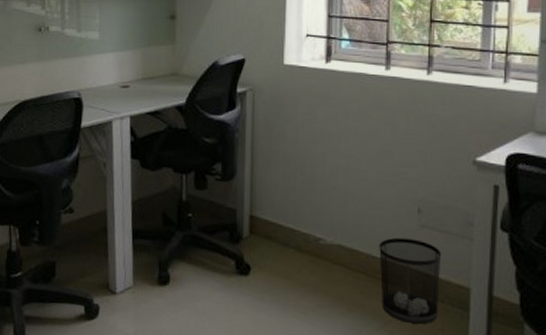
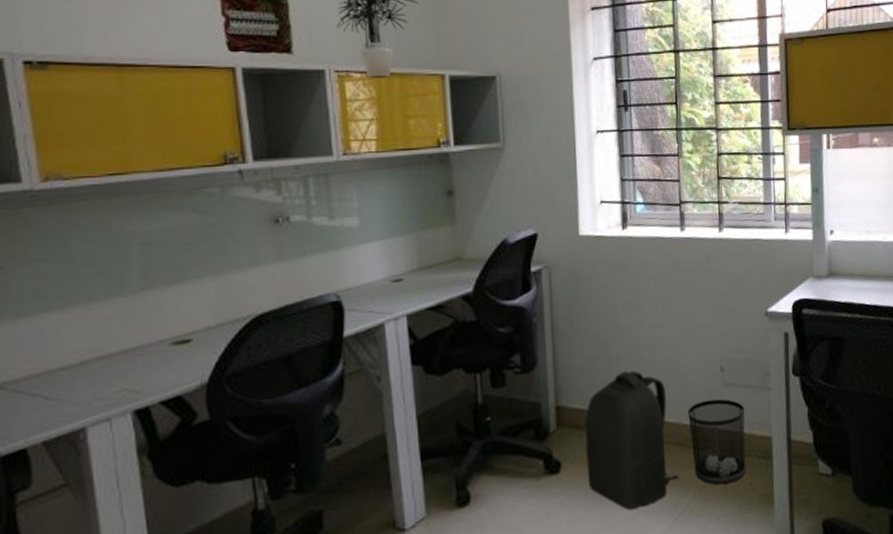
backpack: none [274,195,365,325] -> present [584,371,679,509]

